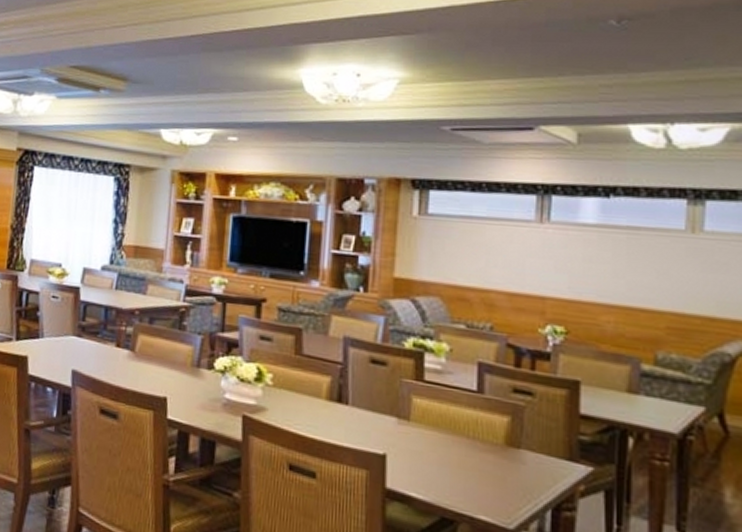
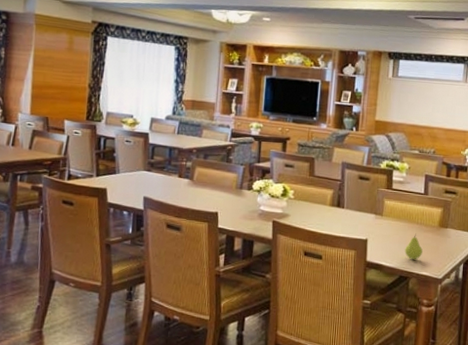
fruit: none [448,452,478,495] -> present [404,233,423,260]

